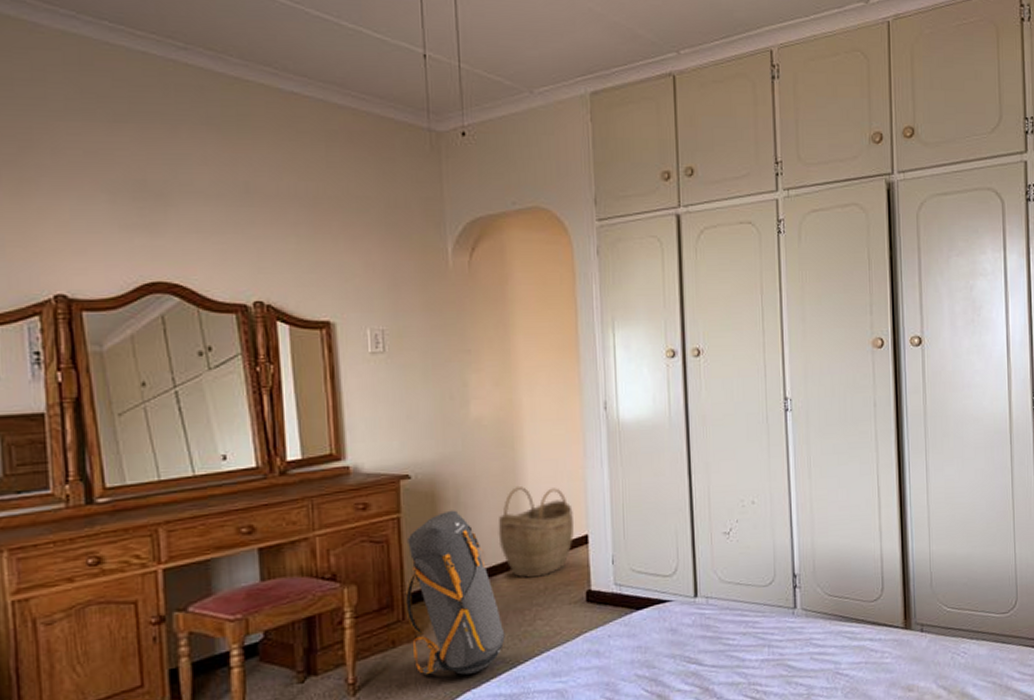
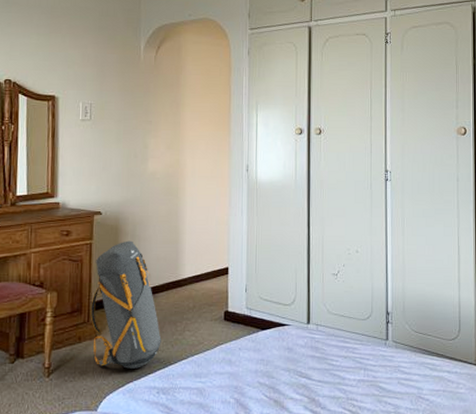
woven basket: present [498,487,574,579] -> none [161,226,218,298]

